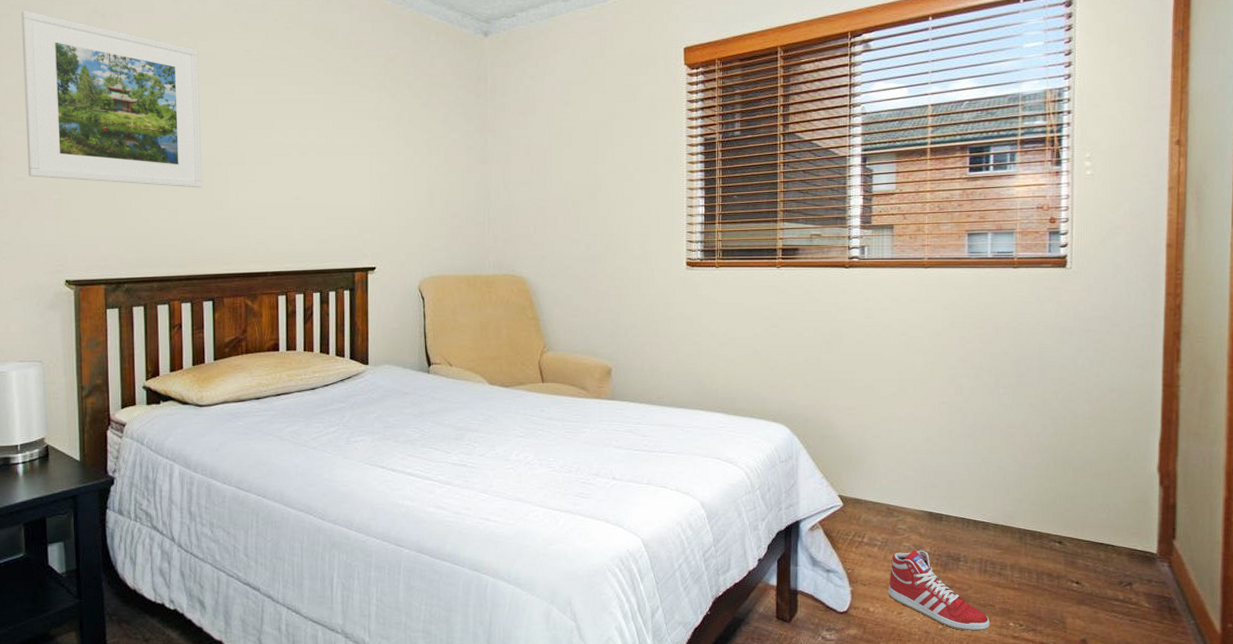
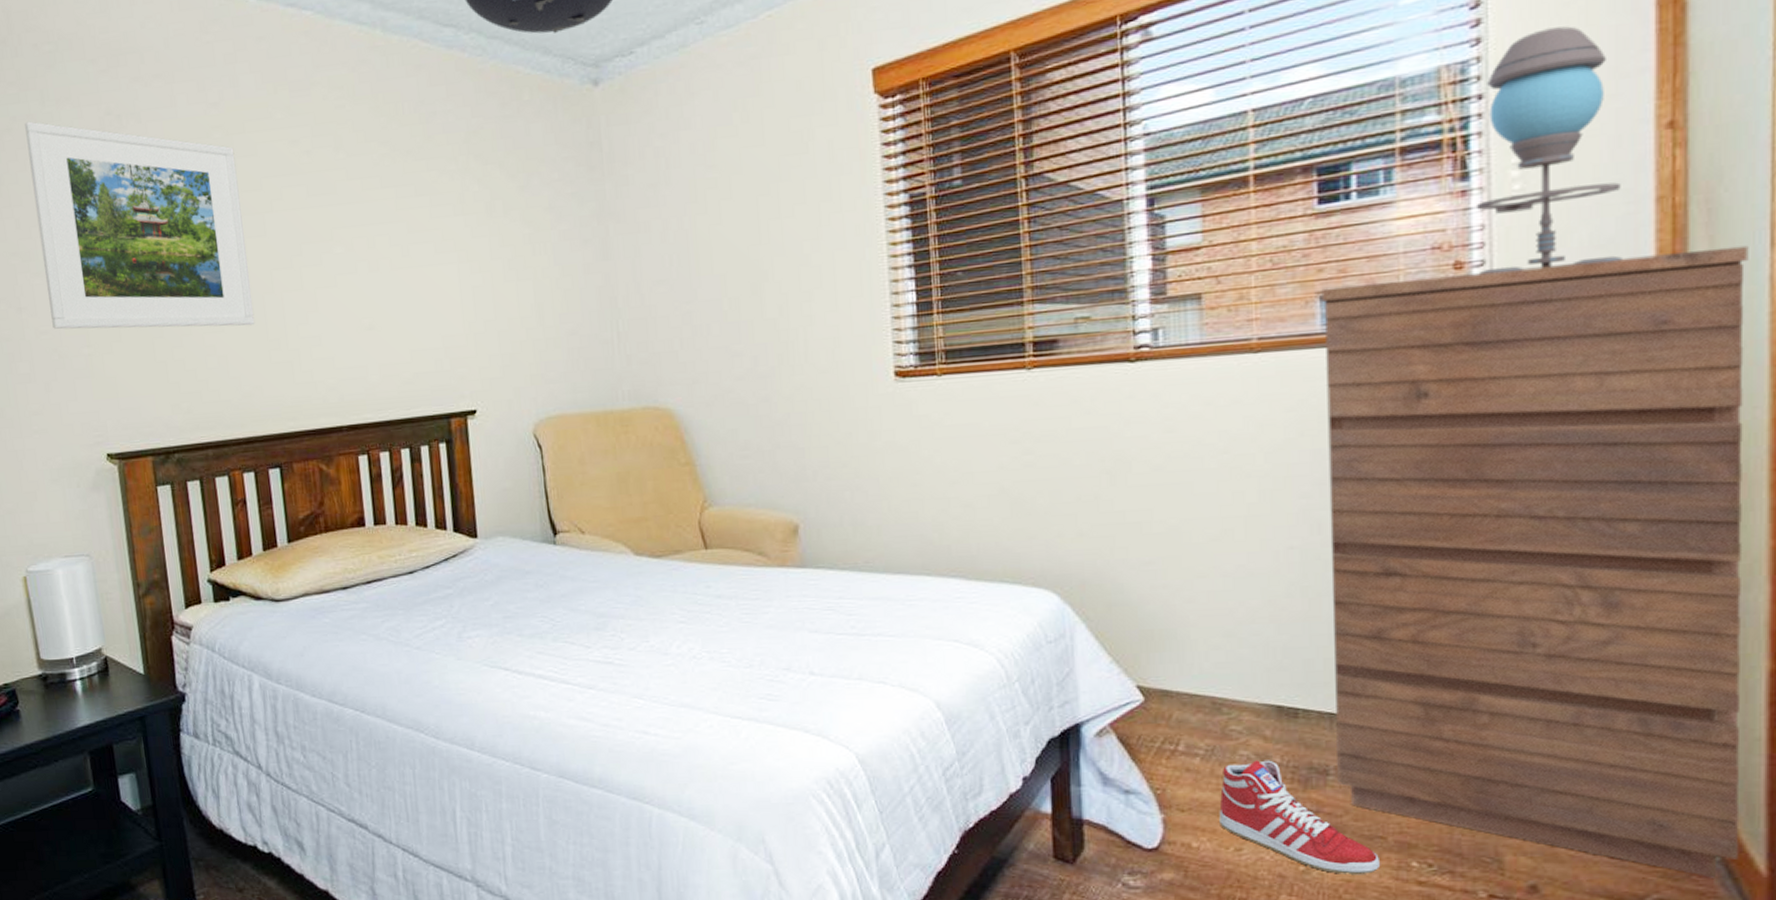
dresser: none [965,223,1220,635] -> present [1321,245,1749,878]
table lamp: none [1064,73,1149,228] -> present [1475,26,1622,275]

